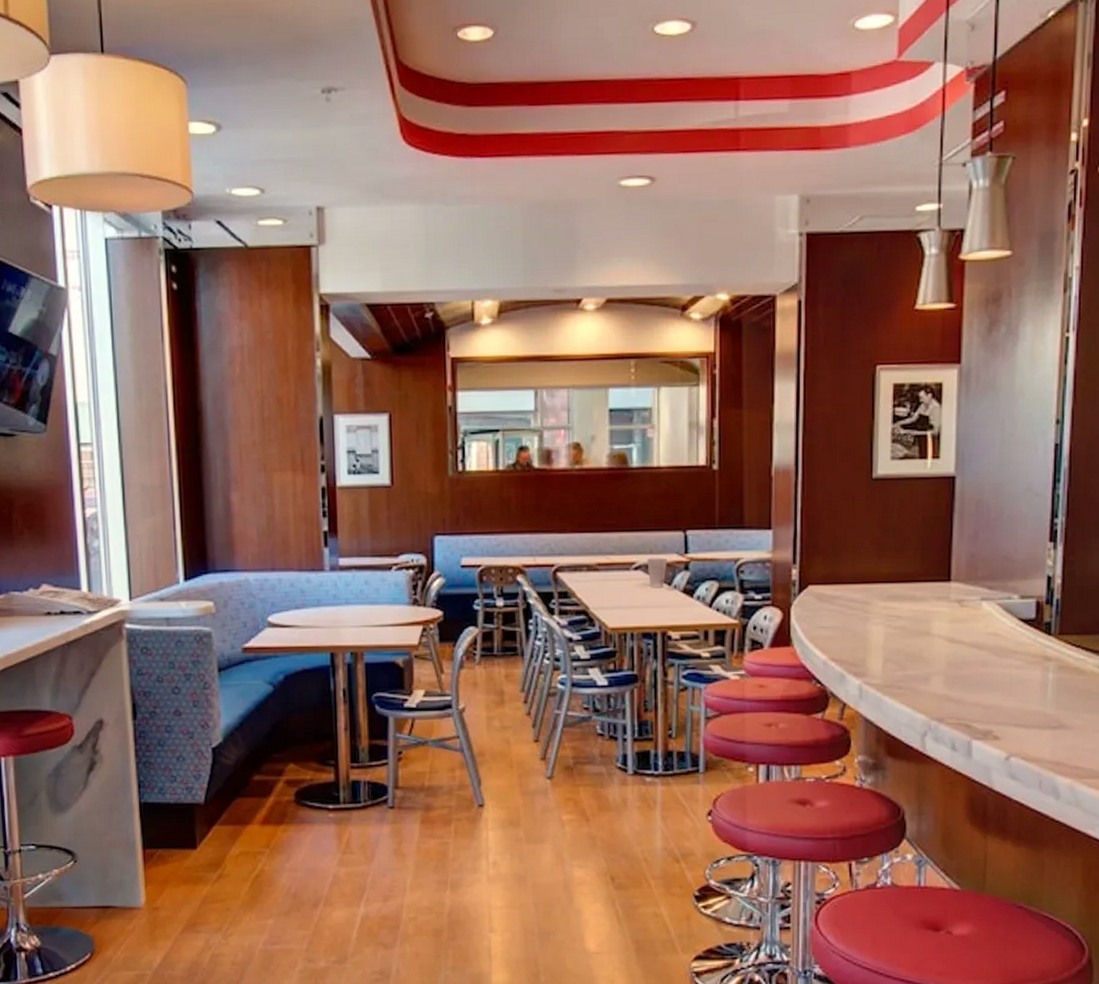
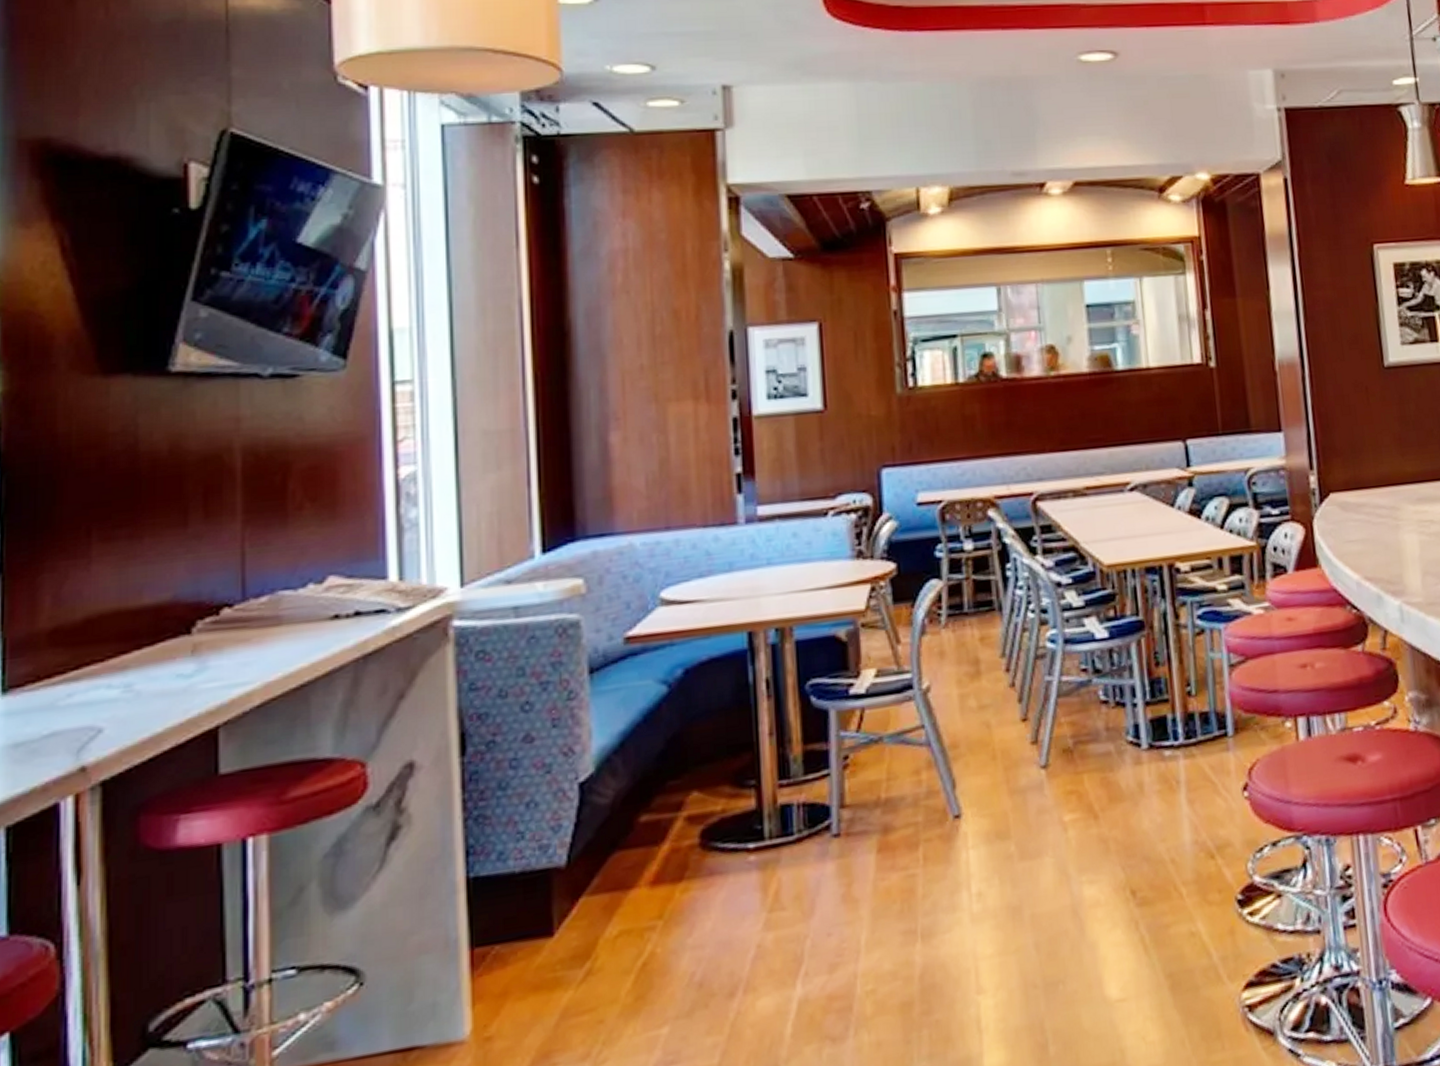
cup: present [647,558,667,589] -> none [1143,474,1168,513]

